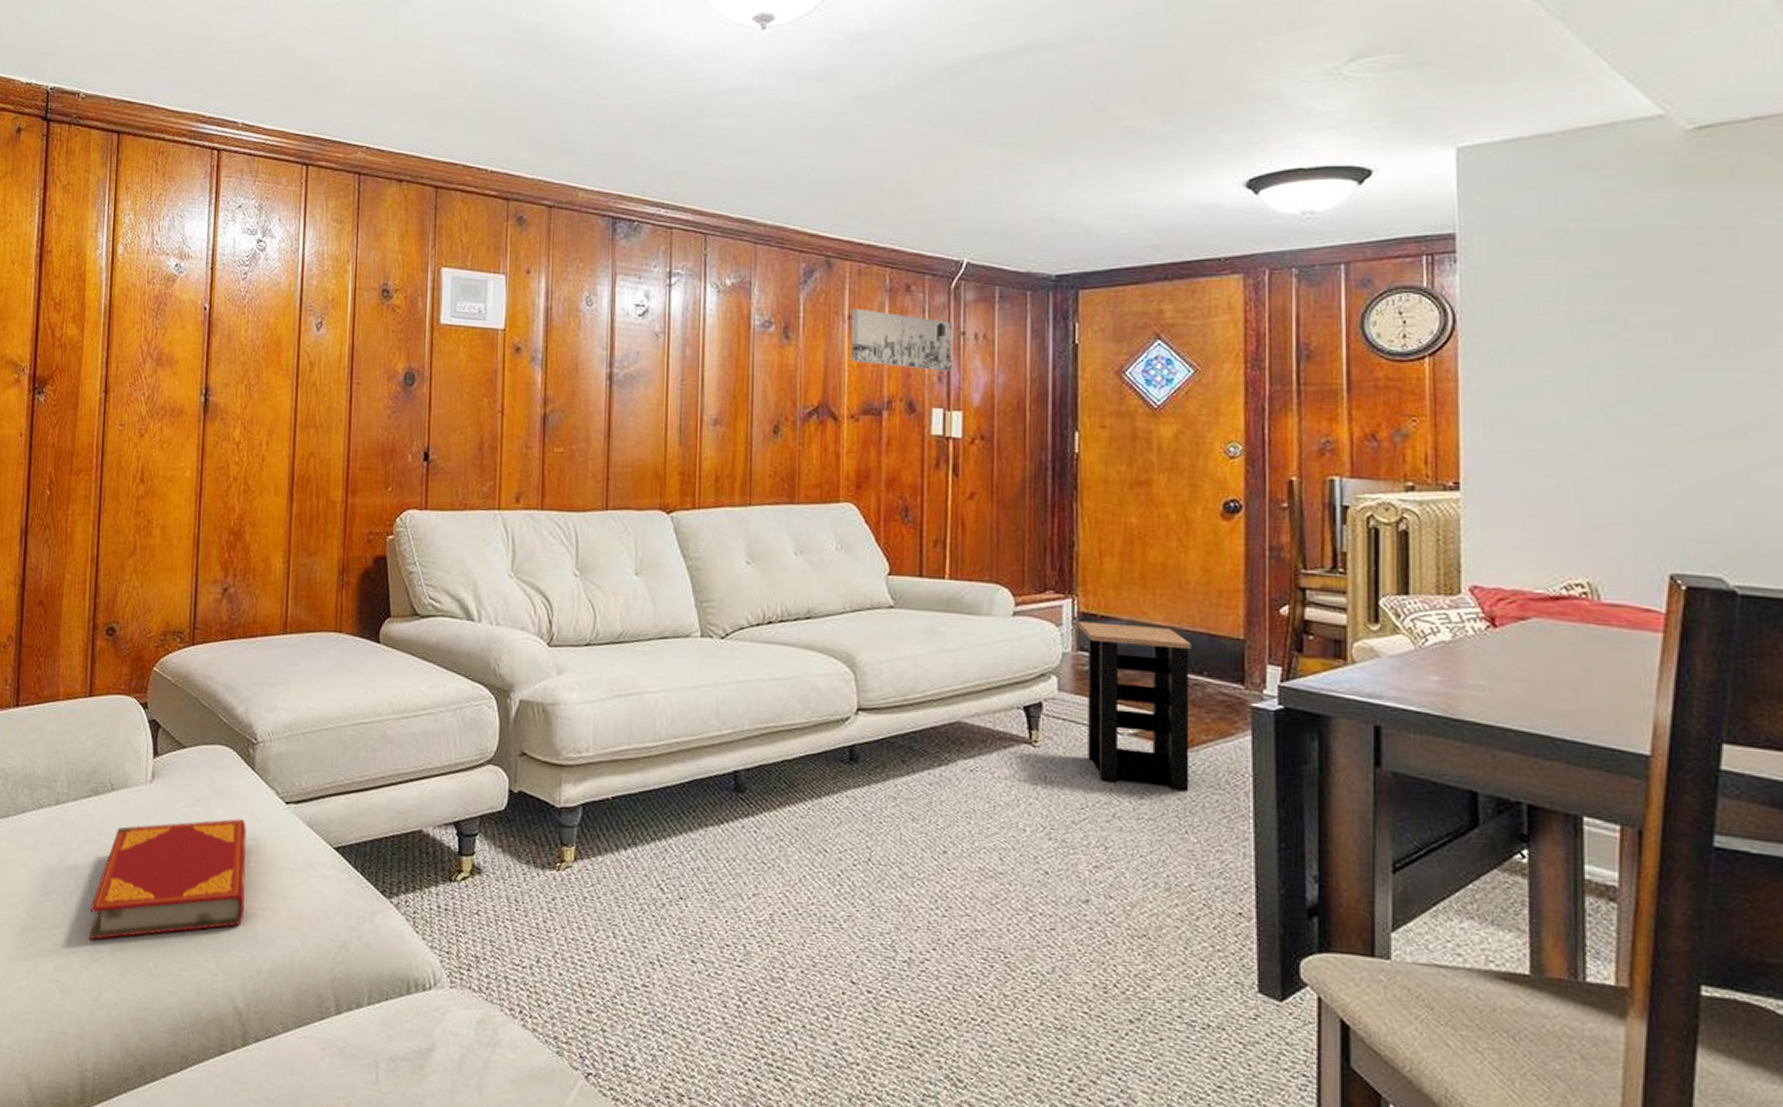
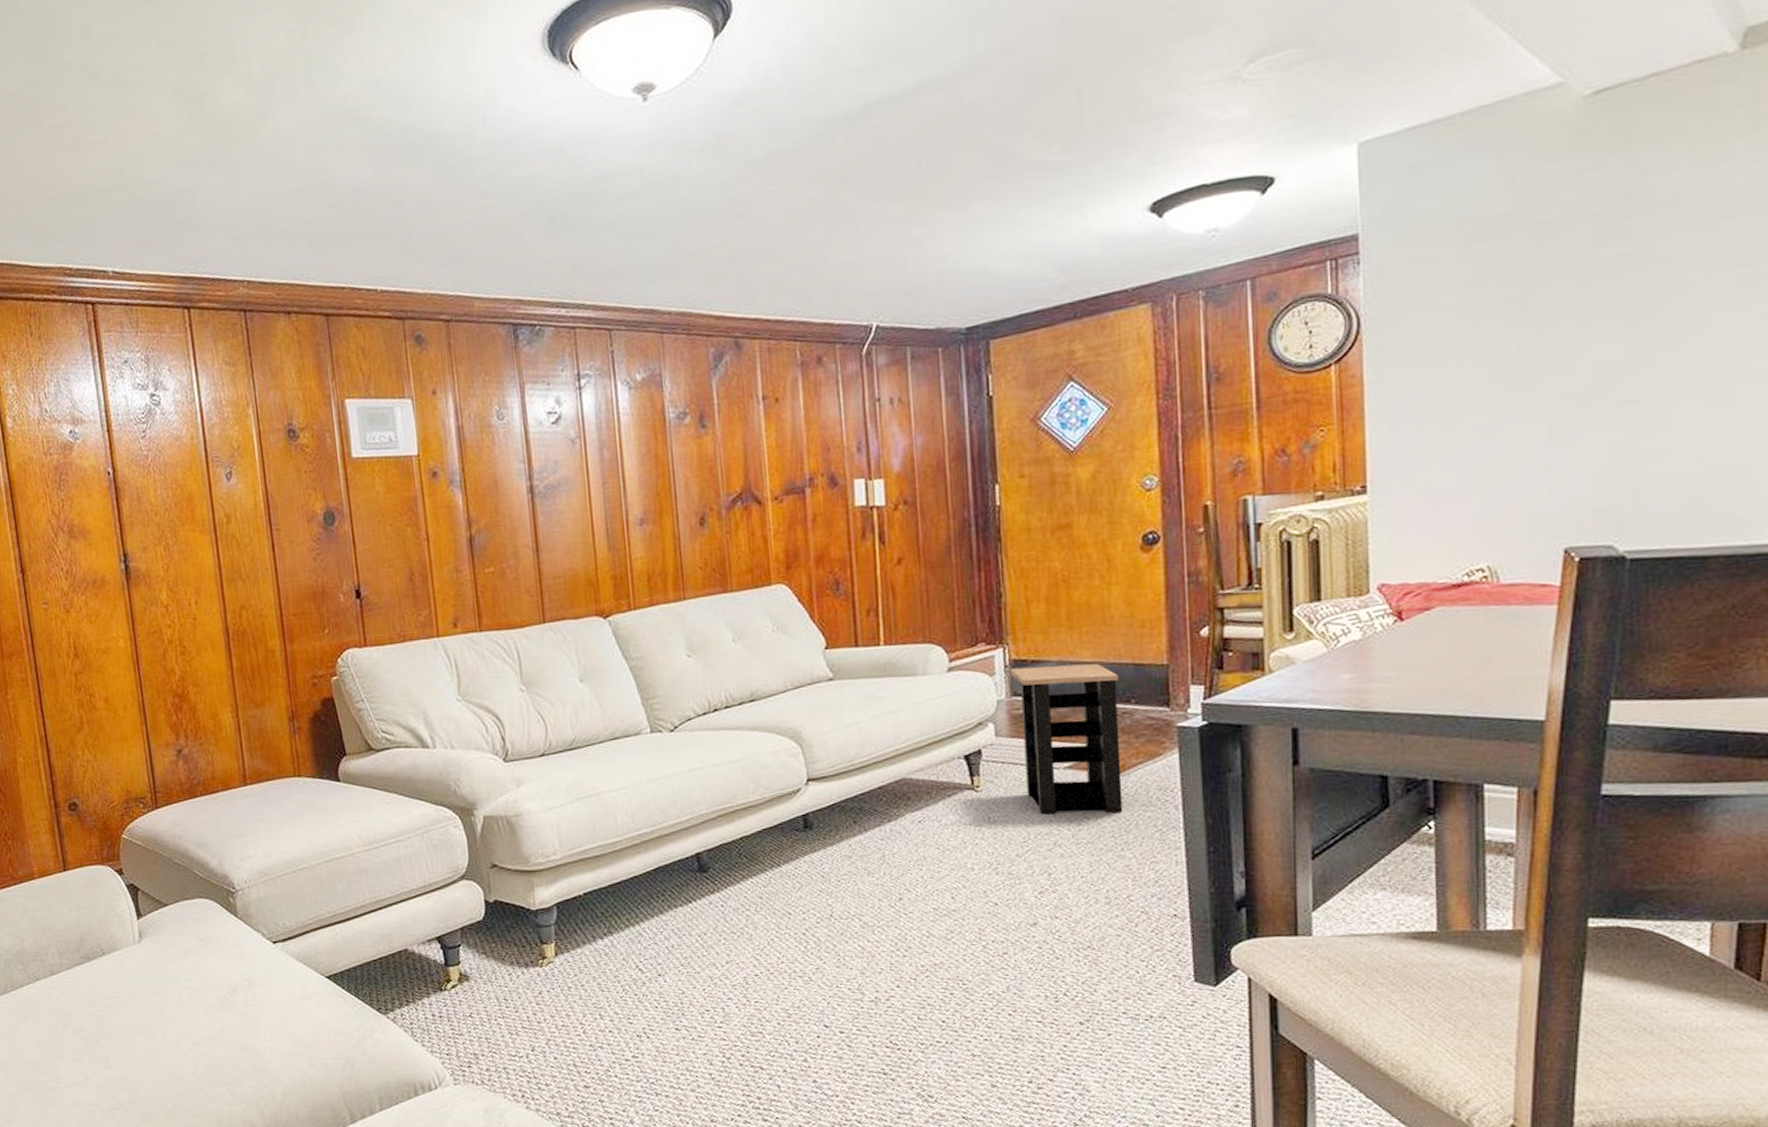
hardback book: present [88,819,248,941] -> none [102,963,250,1092]
wall art: present [850,308,953,372] -> none [765,387,871,443]

